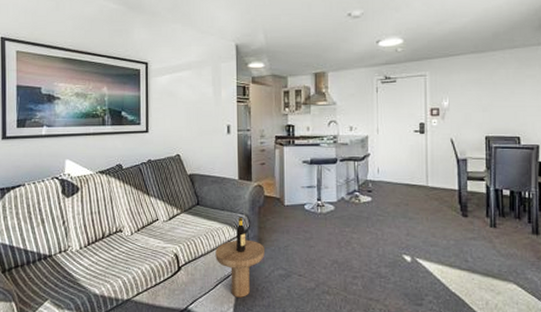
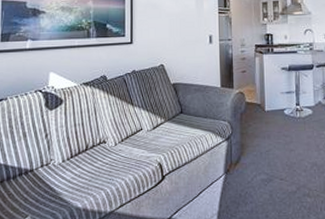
side table: present [215,217,264,298] -> none [199,124,247,204]

